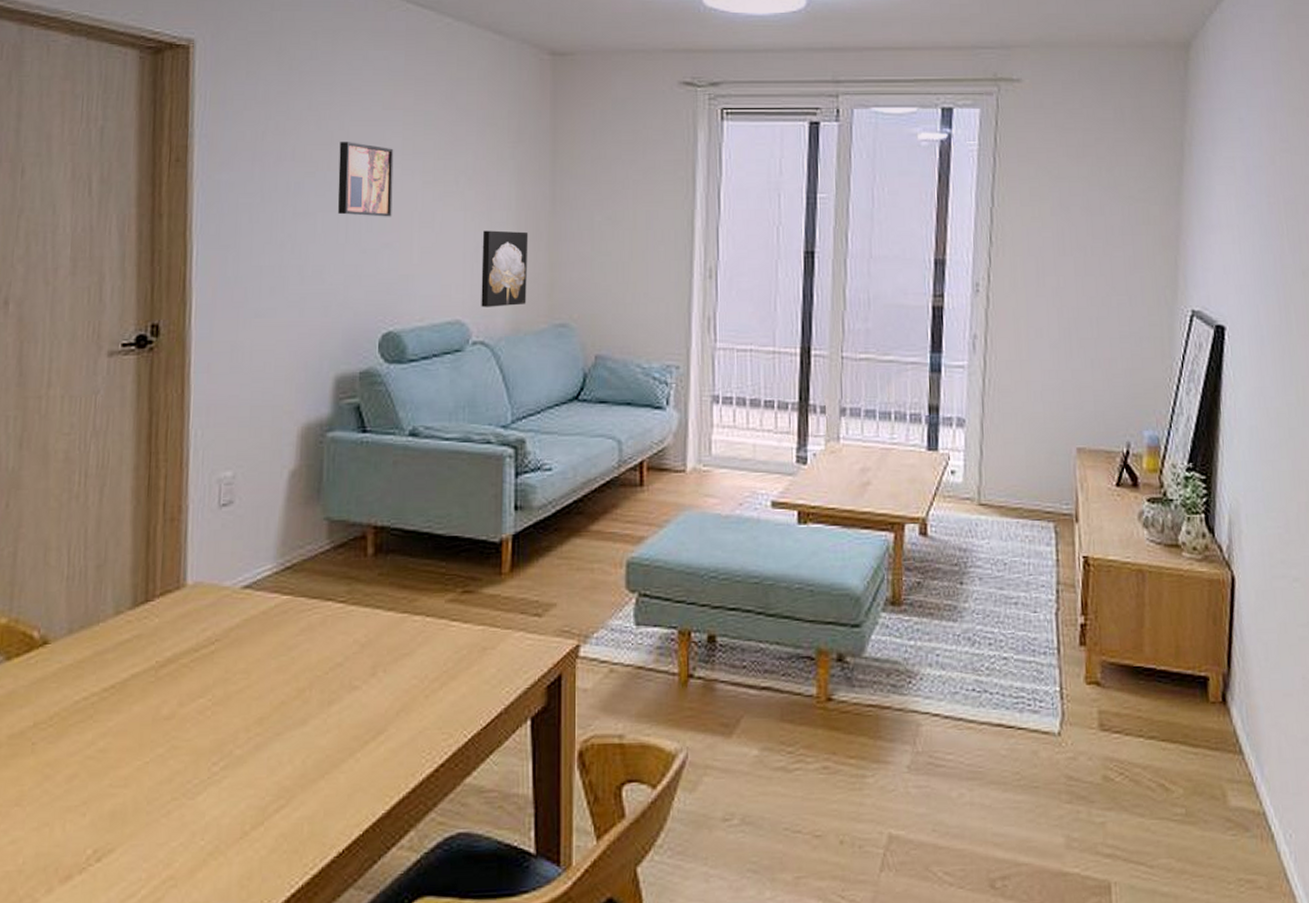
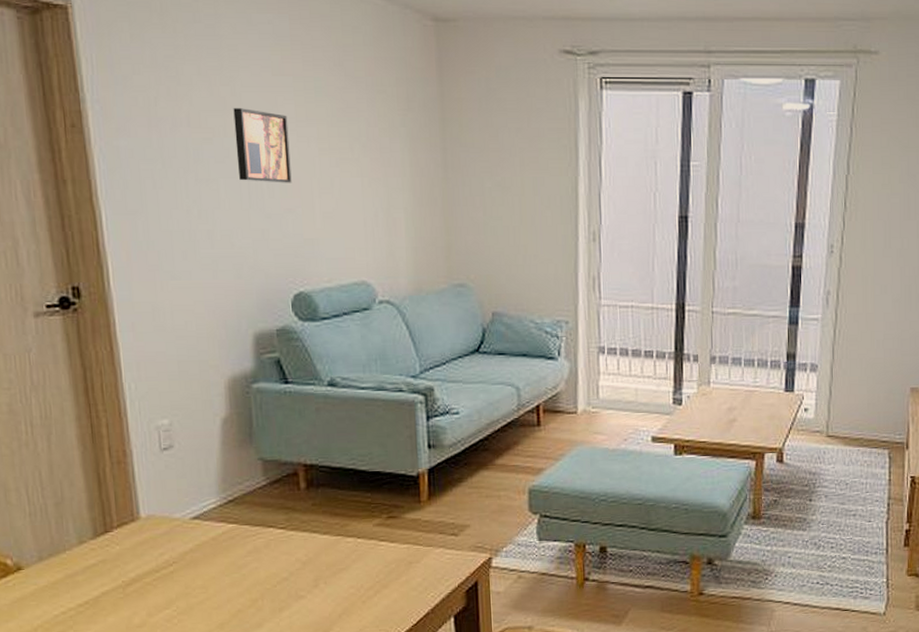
wall art: present [481,230,529,307] -> none [380,196,426,269]

